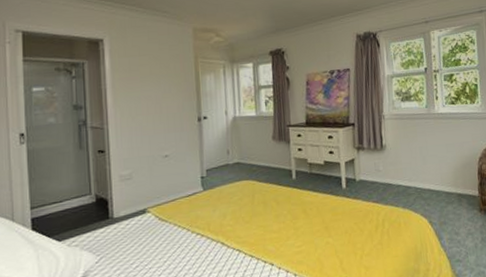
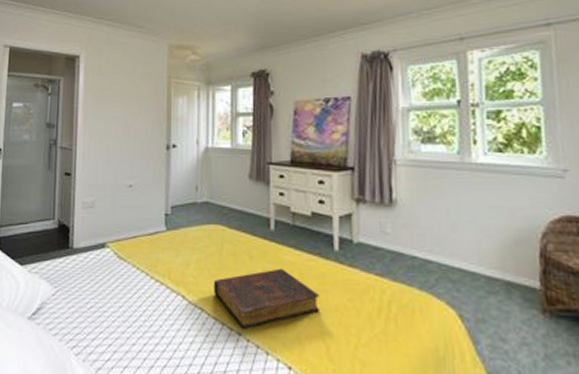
book: none [248,208,334,260] -> present [213,268,320,329]

